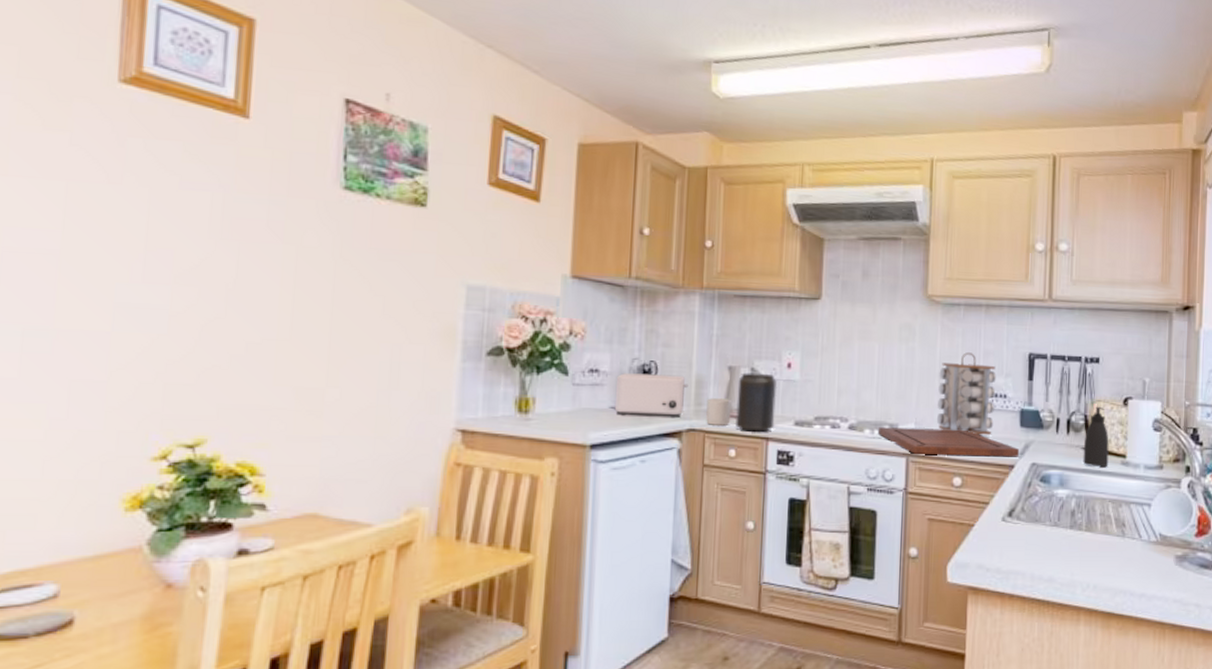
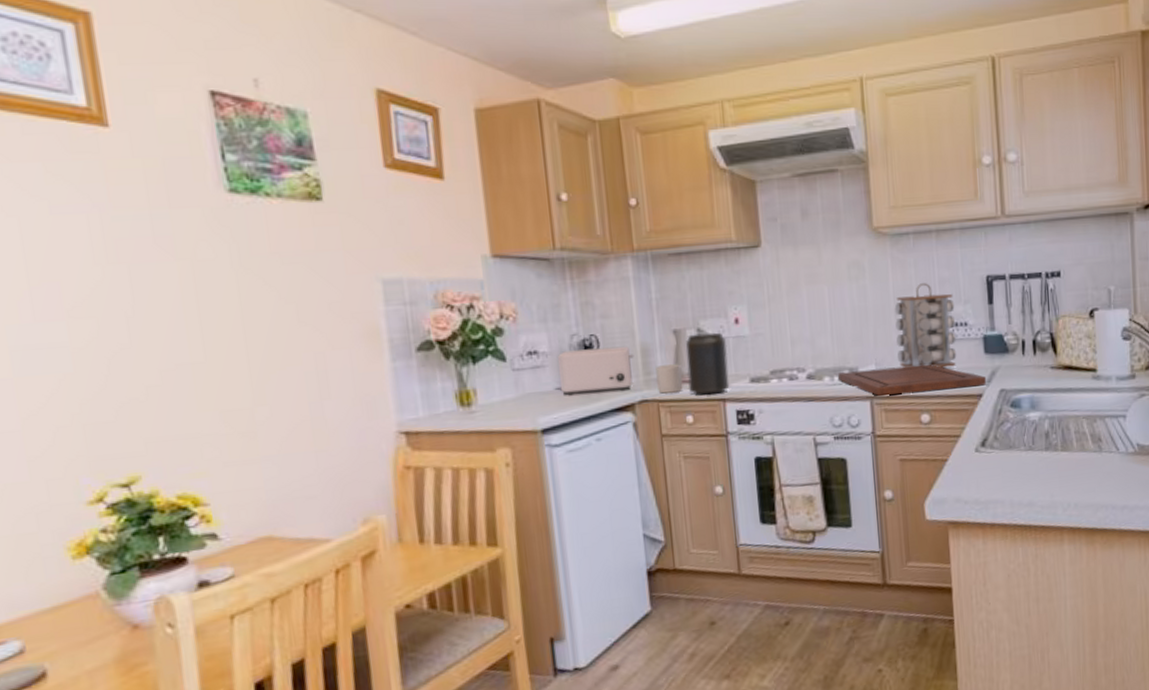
soap dispenser: present [1083,406,1109,468] -> none [1052,322,1079,385]

